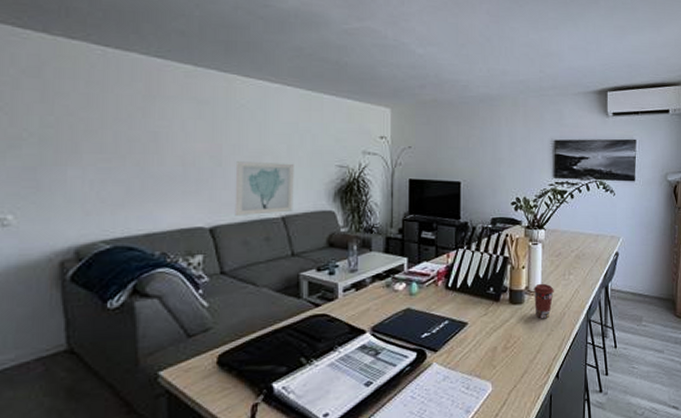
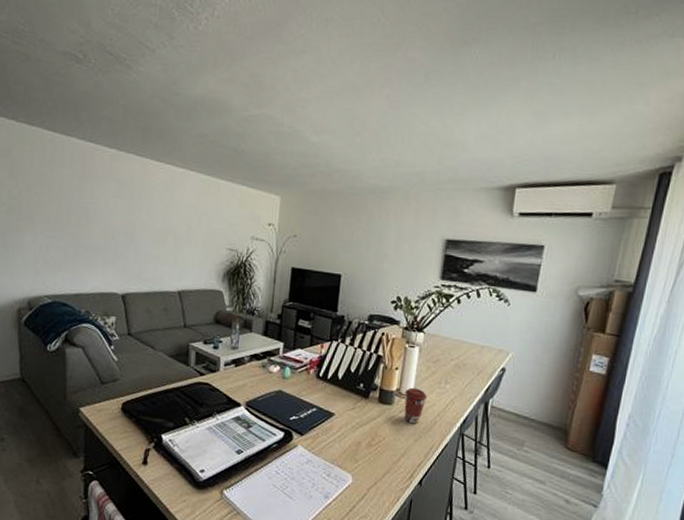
wall art: present [234,161,294,215] -> none [141,238,191,288]

